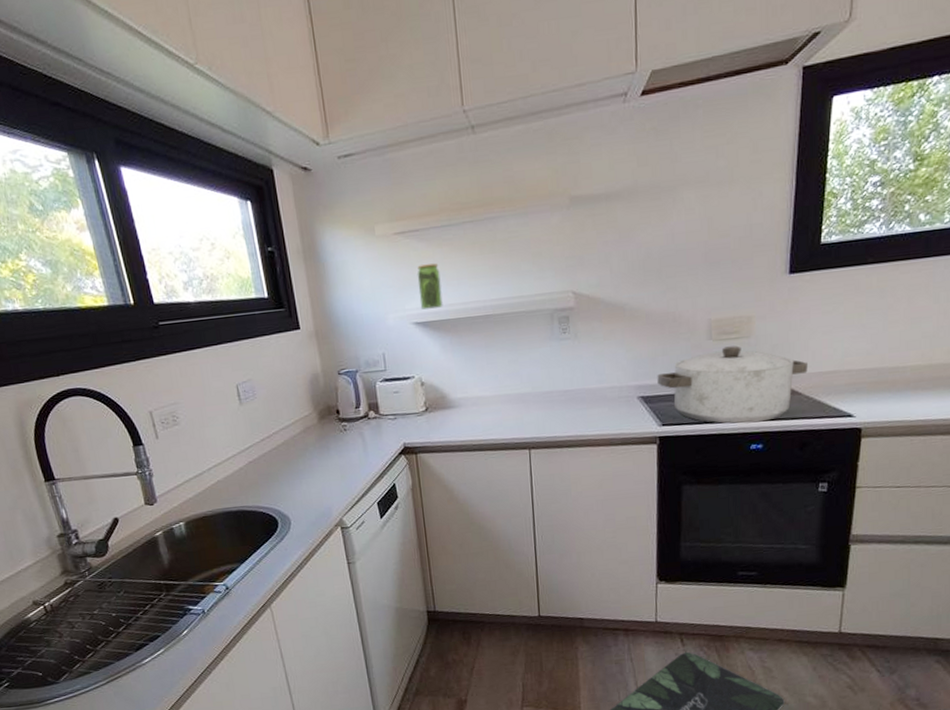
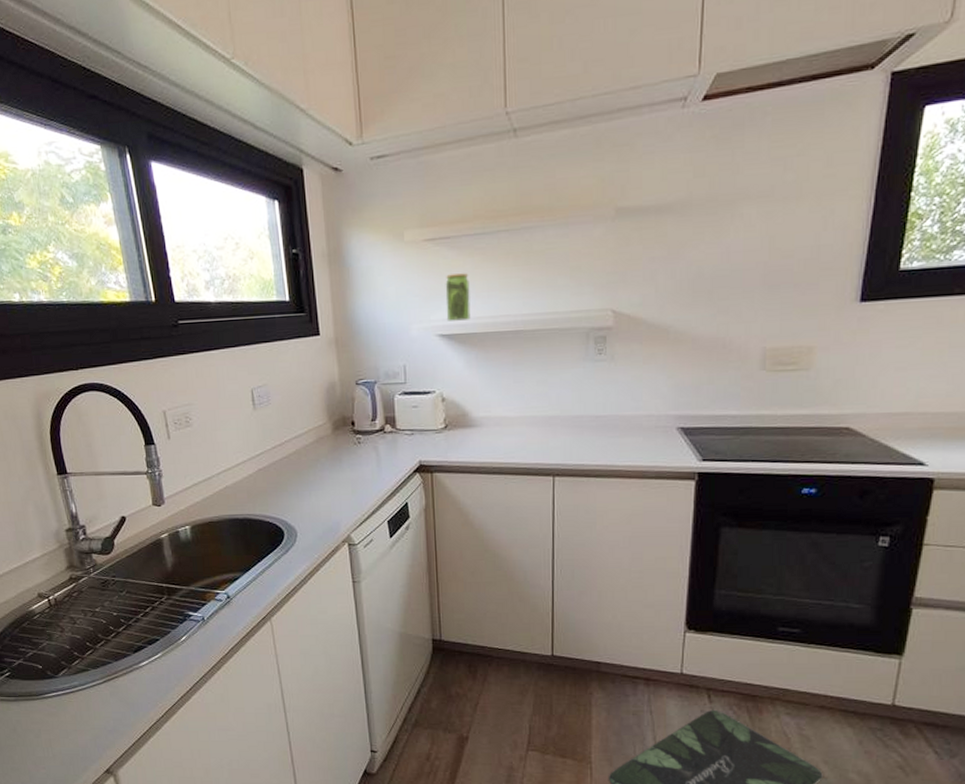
cooking pot: present [657,345,808,424] -> none [700,378,875,465]

